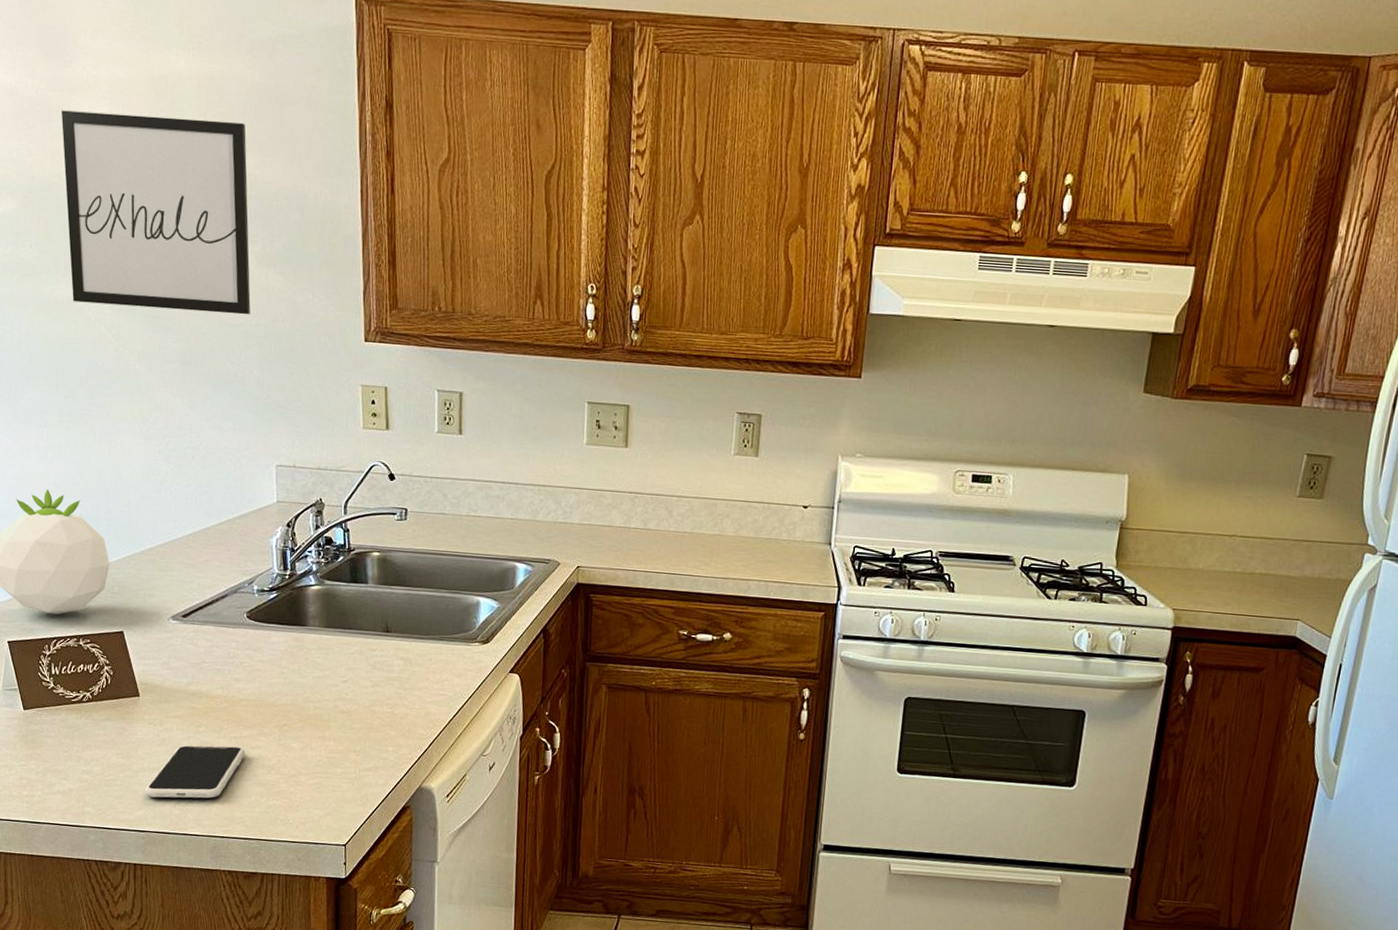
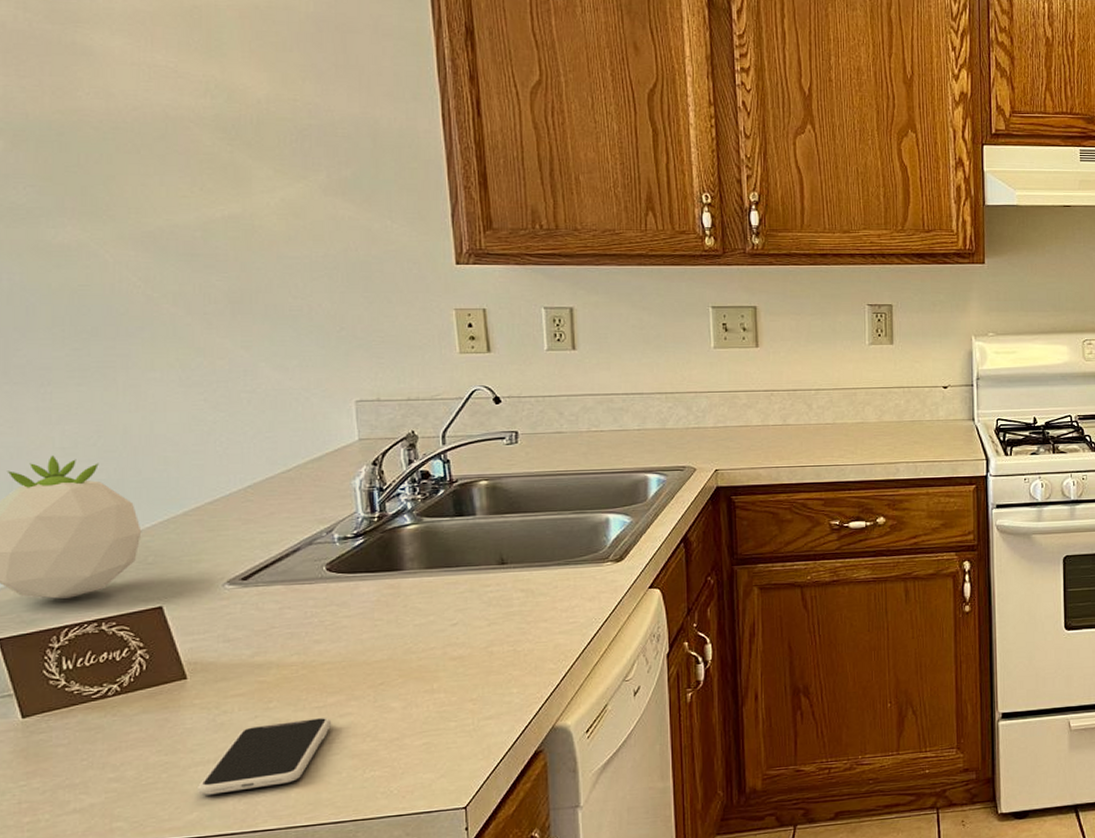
wall art: present [61,110,251,315] -> none [63,43,315,246]

